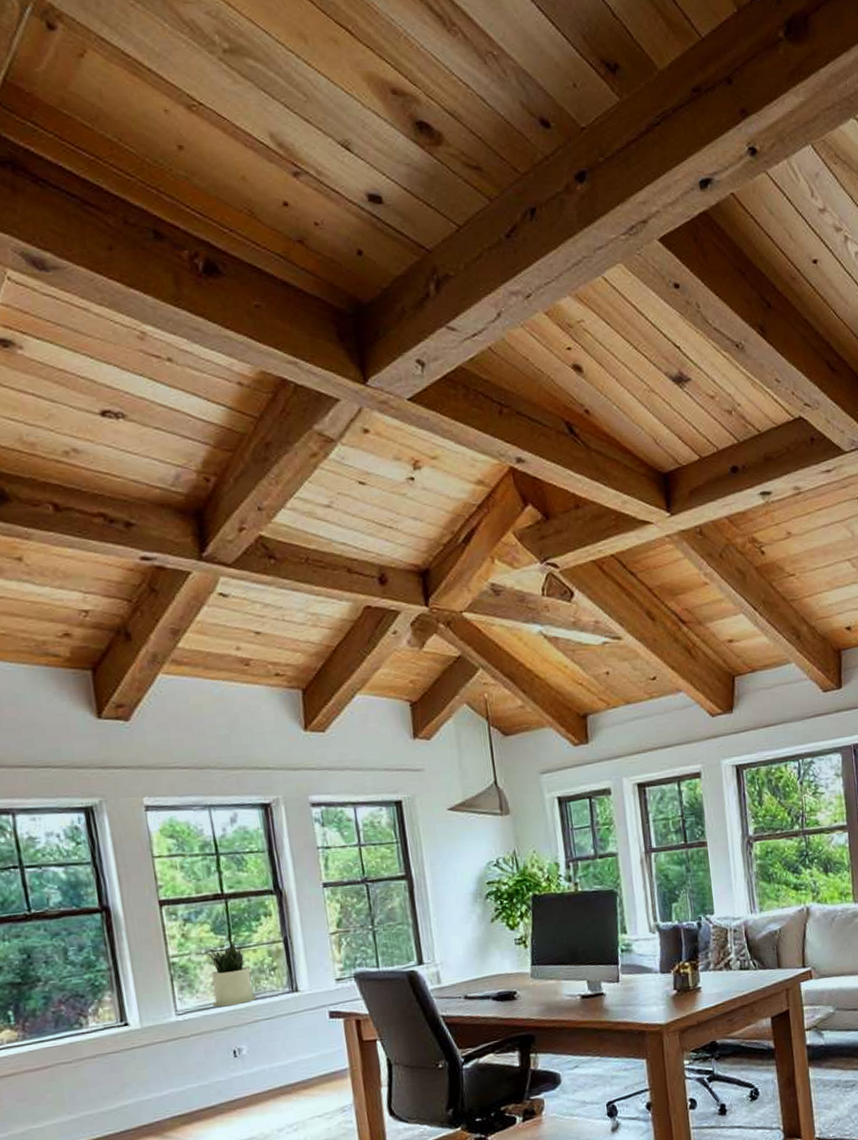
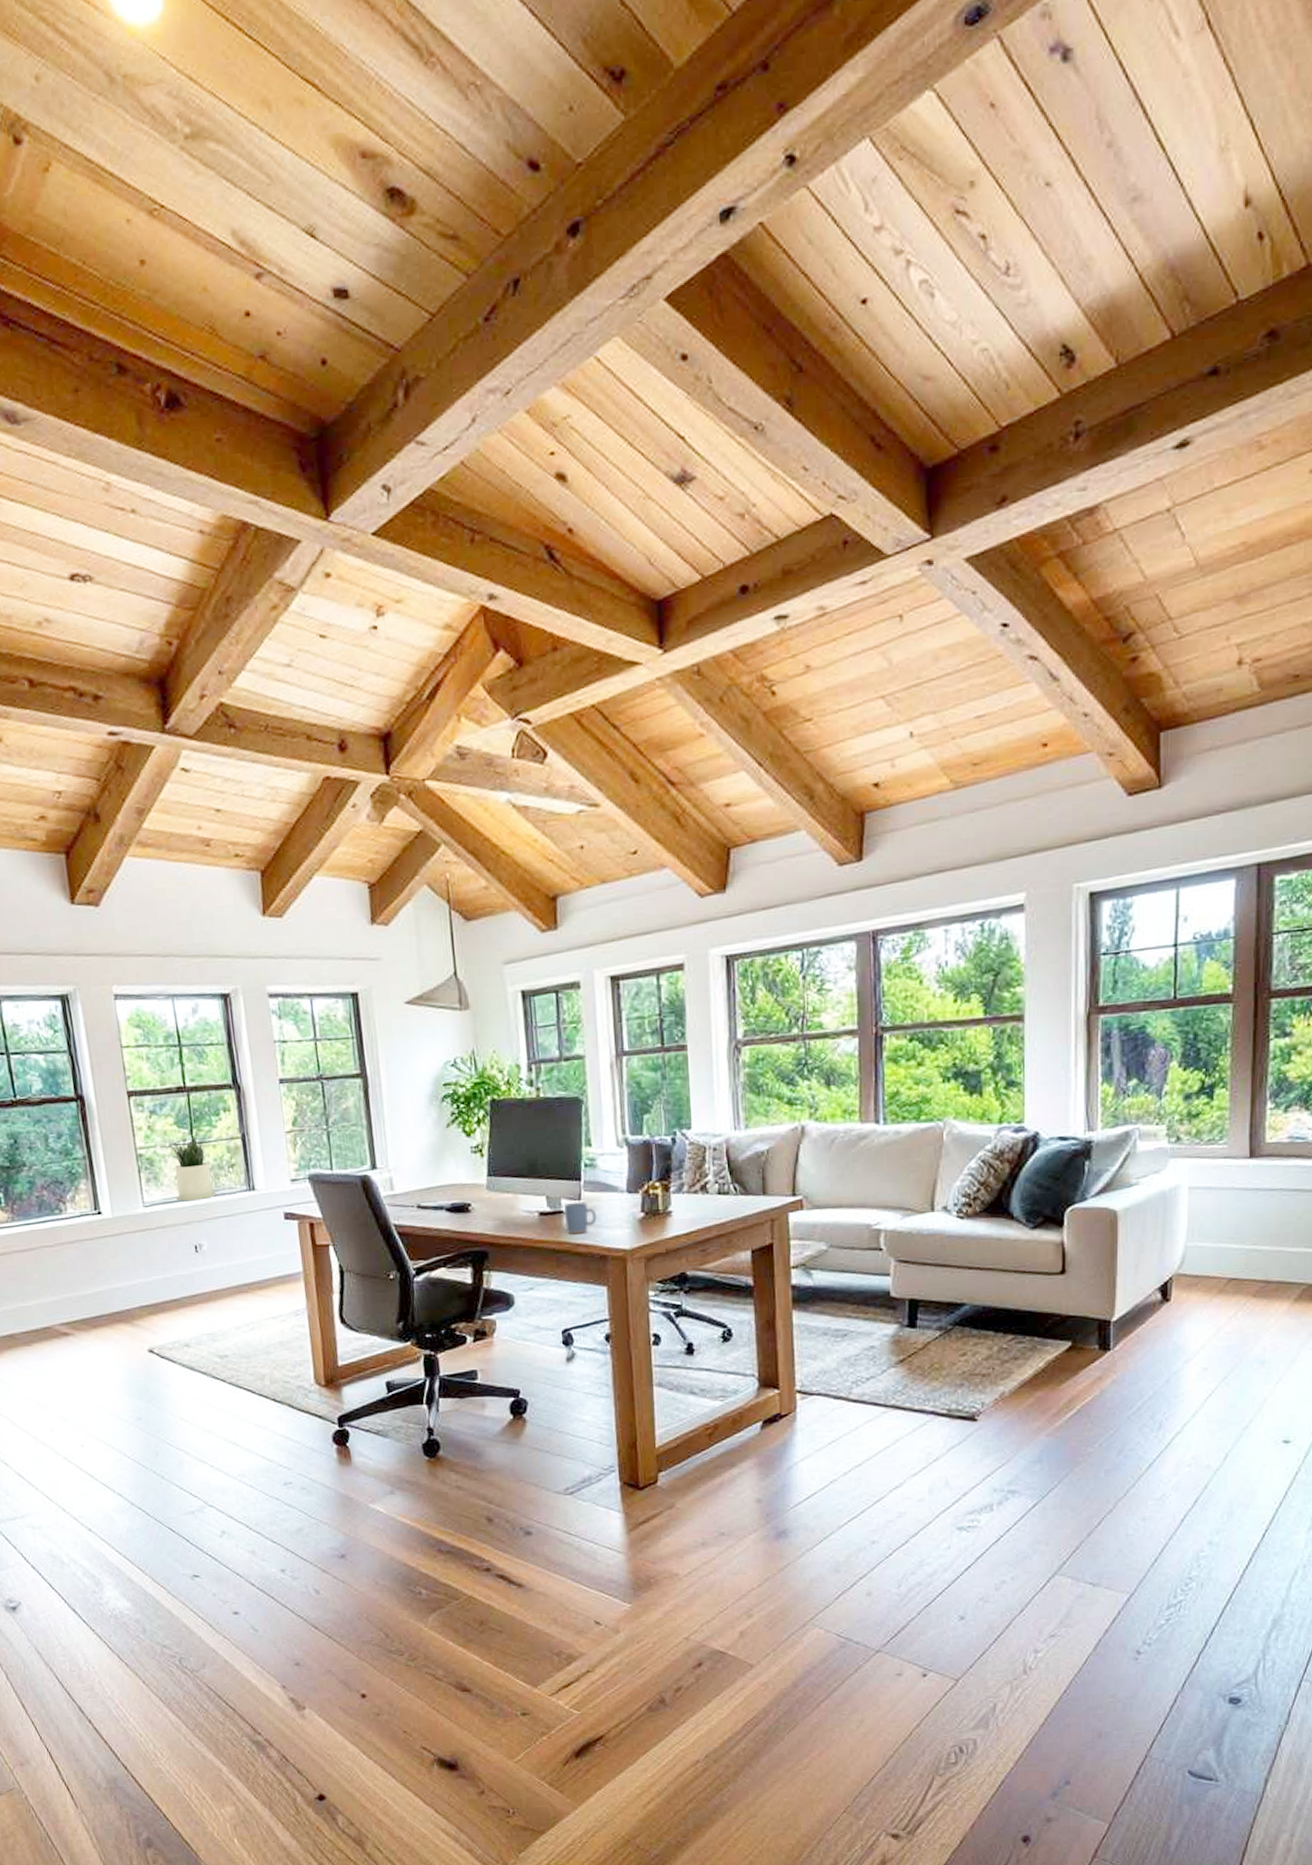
mug: none [603,983,635,1014] -> present [563,1201,597,1234]

